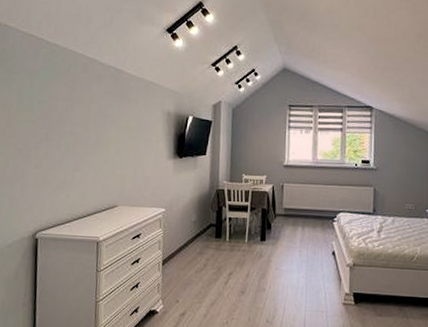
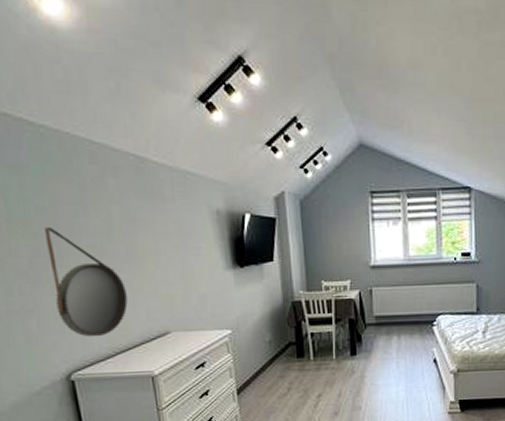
home mirror: none [37,116,91,205] -> present [45,227,128,337]

